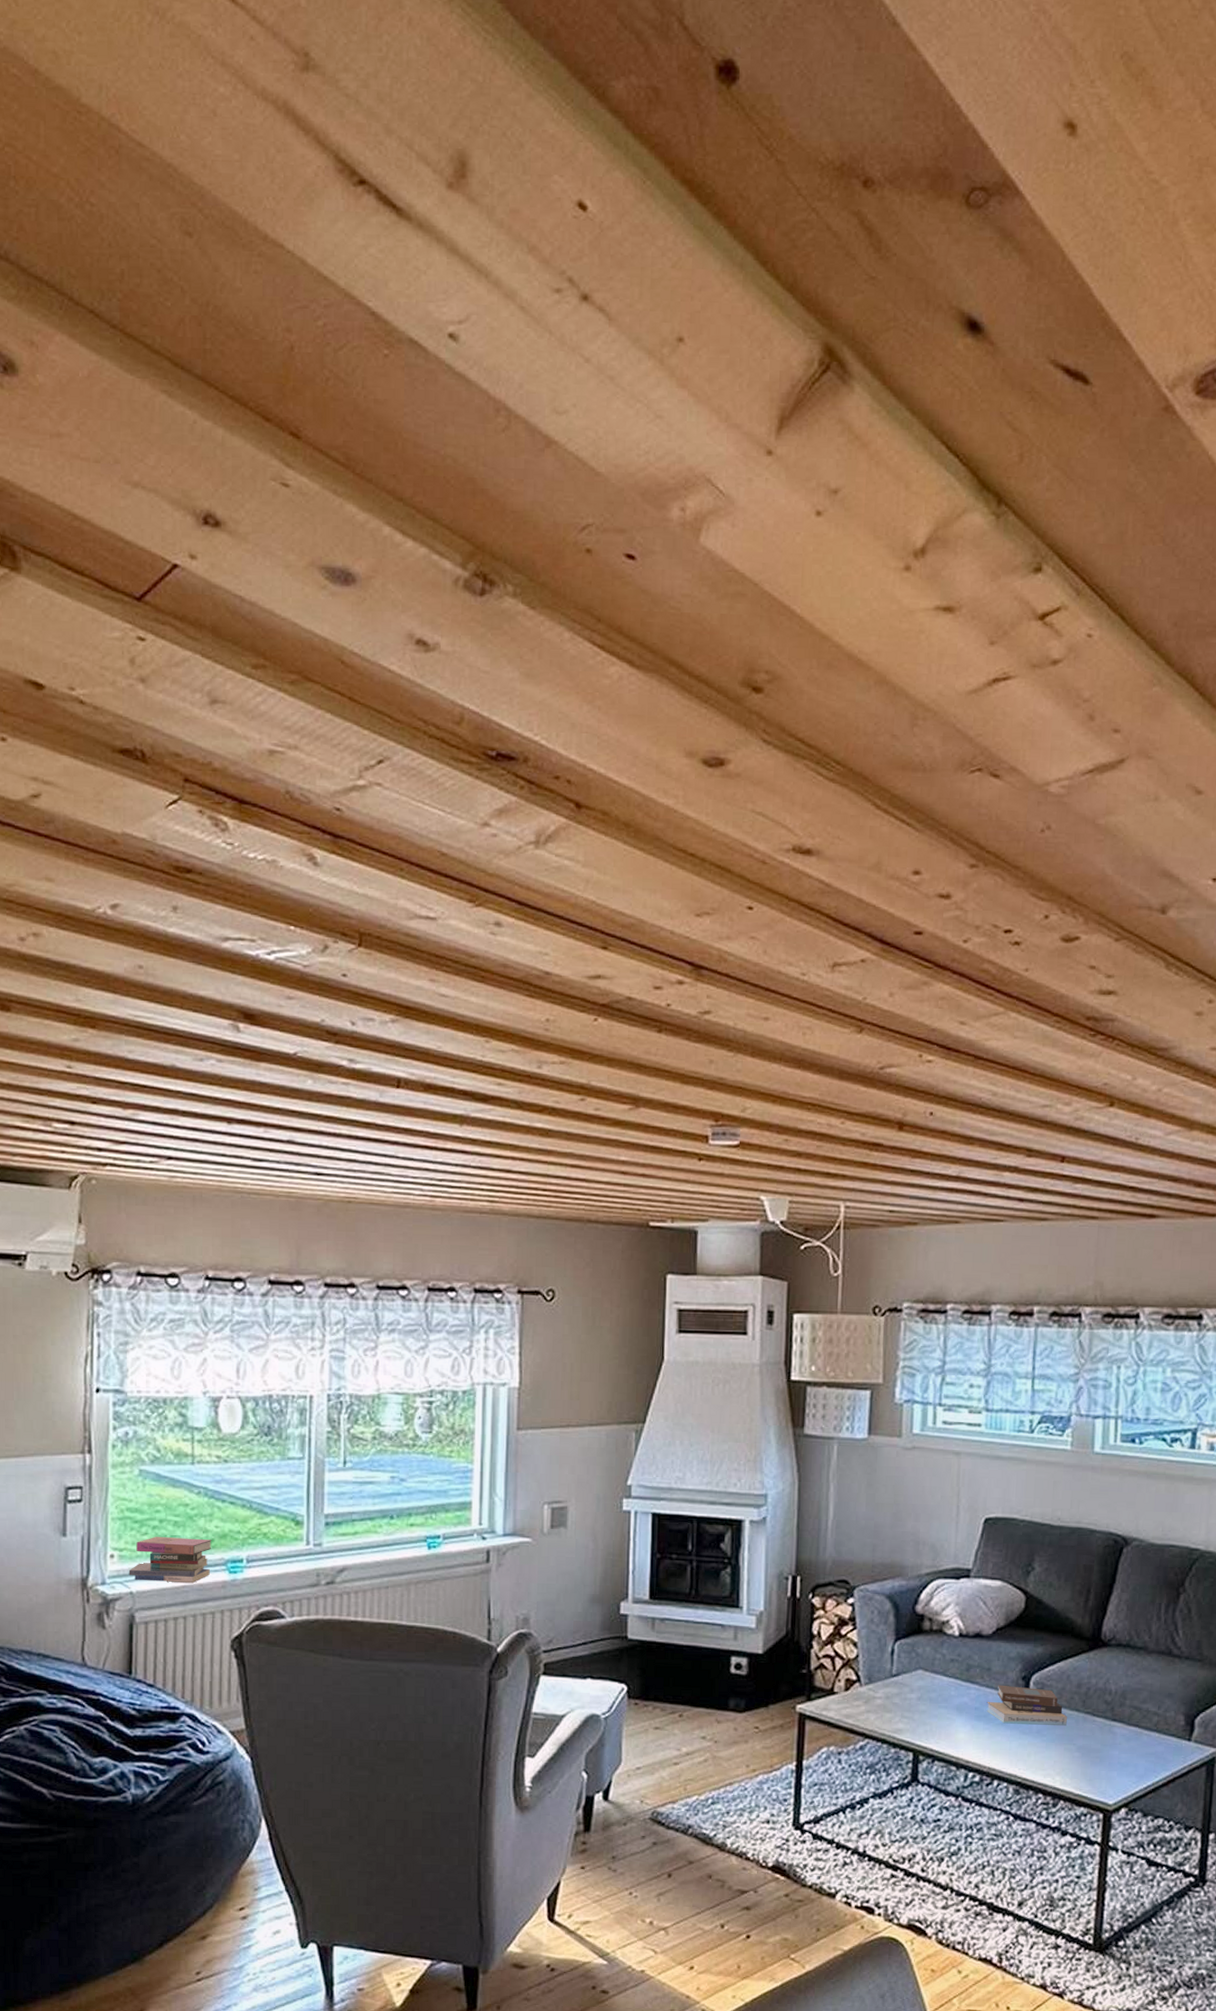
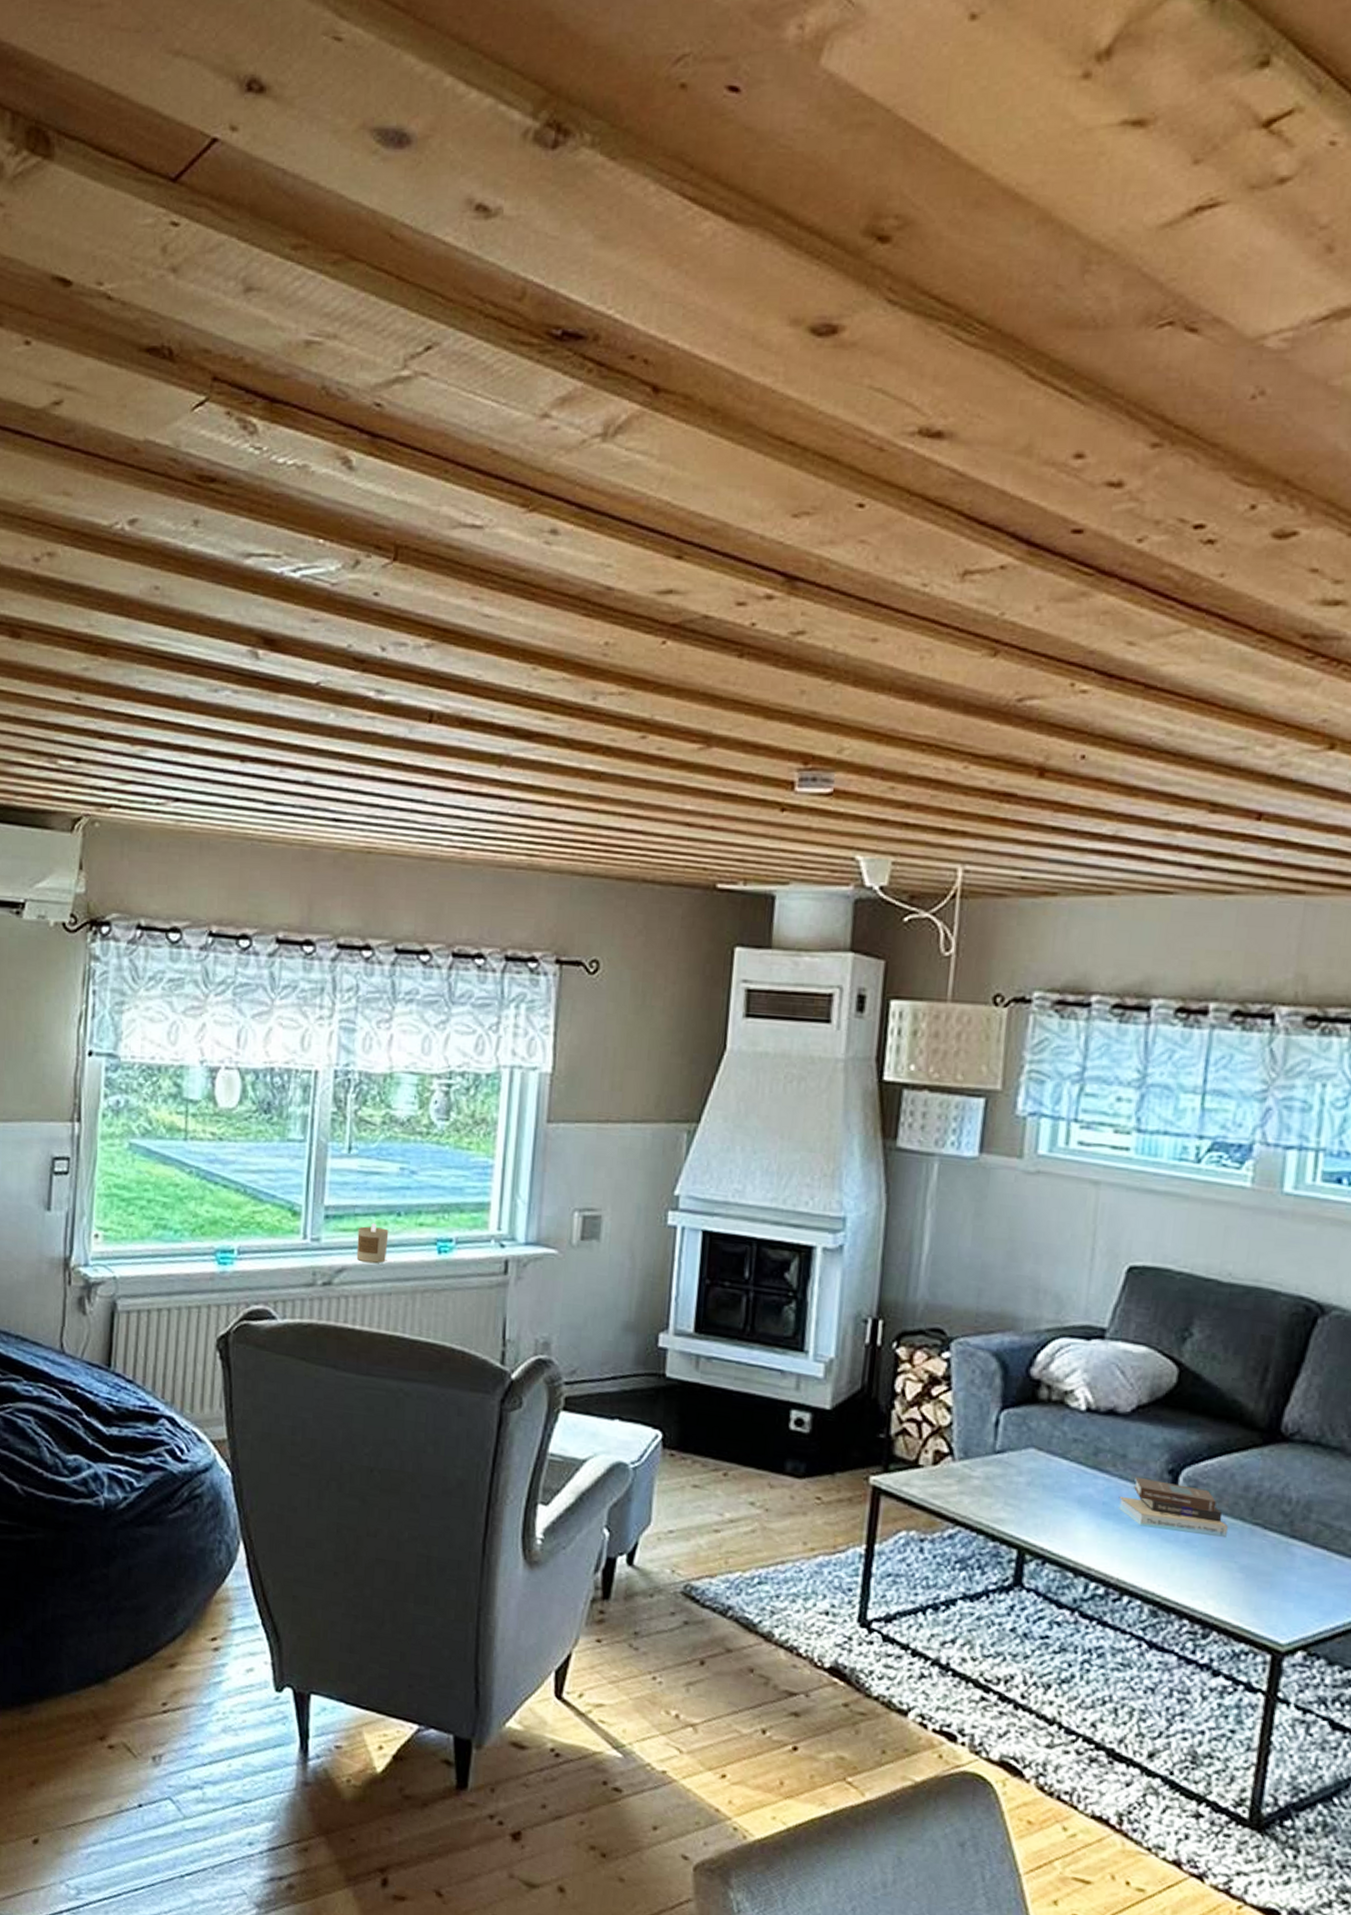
books: present [128,1536,212,1583] -> none [112,1217,202,1272]
candle: none [355,1526,384,1561] -> present [356,1223,389,1263]

